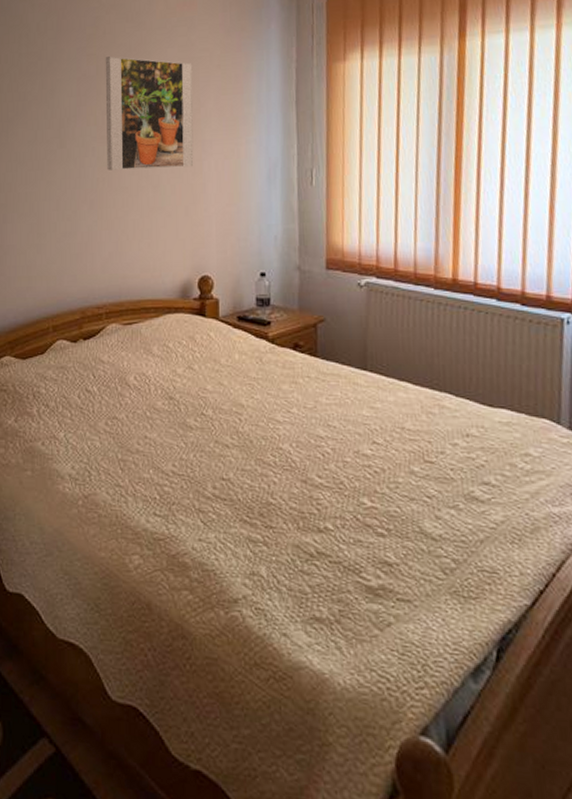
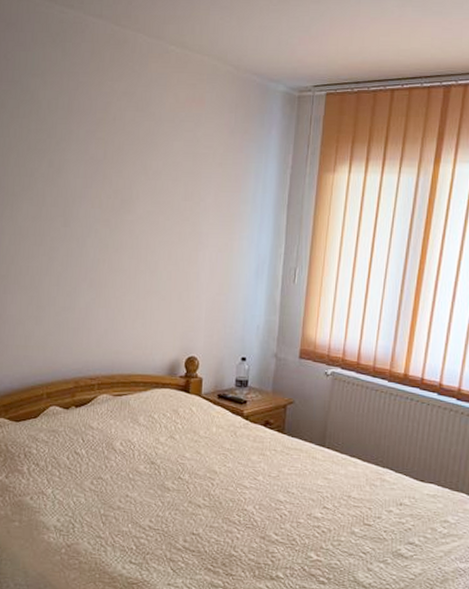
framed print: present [105,56,194,171] -> none [108,143,196,256]

